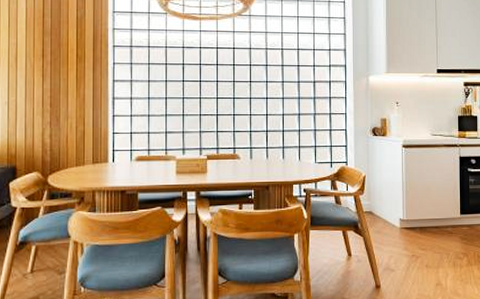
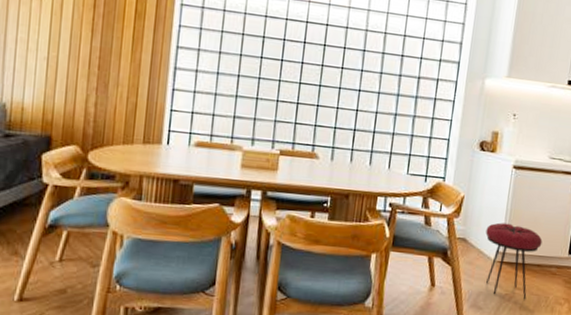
stool: none [388,194,437,259] -> present [485,222,543,300]

